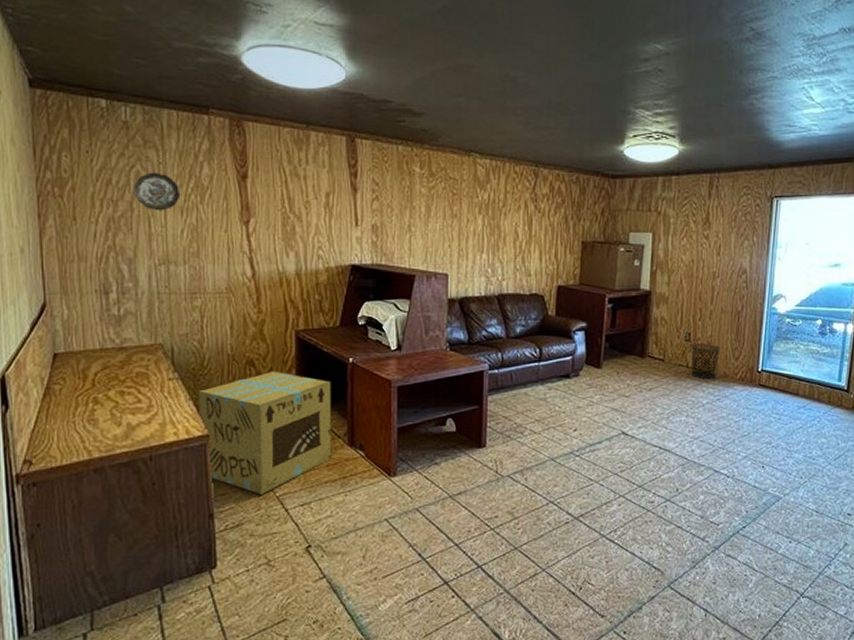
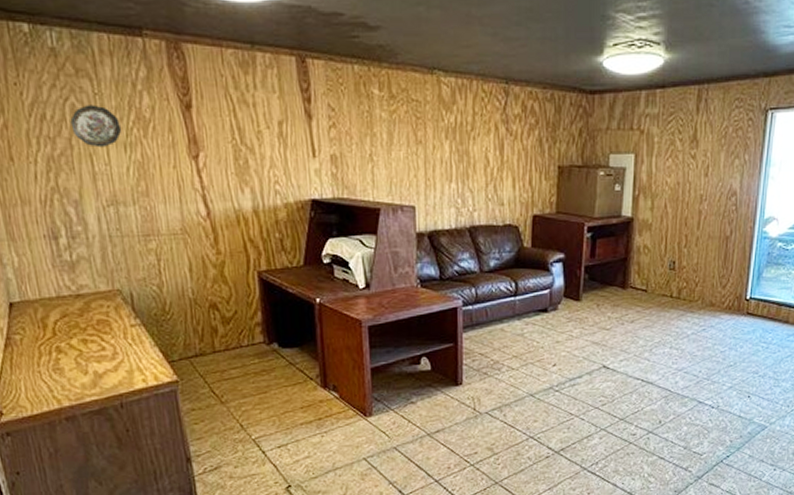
cardboard box: present [198,370,332,495] -> none [162,313,305,438]
waste bin: present [690,344,721,379] -> none [675,272,708,309]

